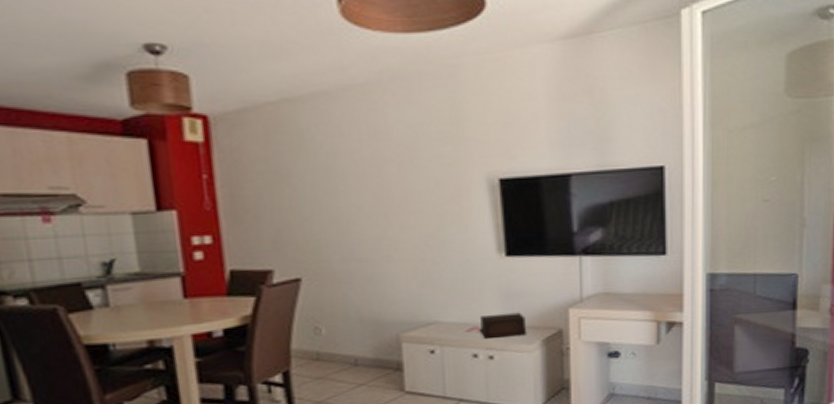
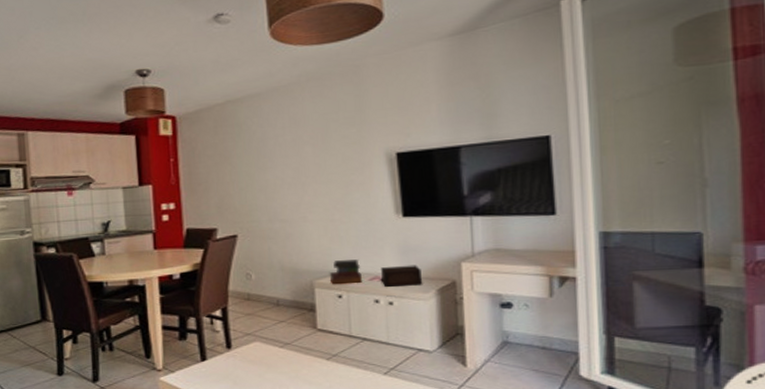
books: none [419,307,458,338] -> present [329,260,362,285]

